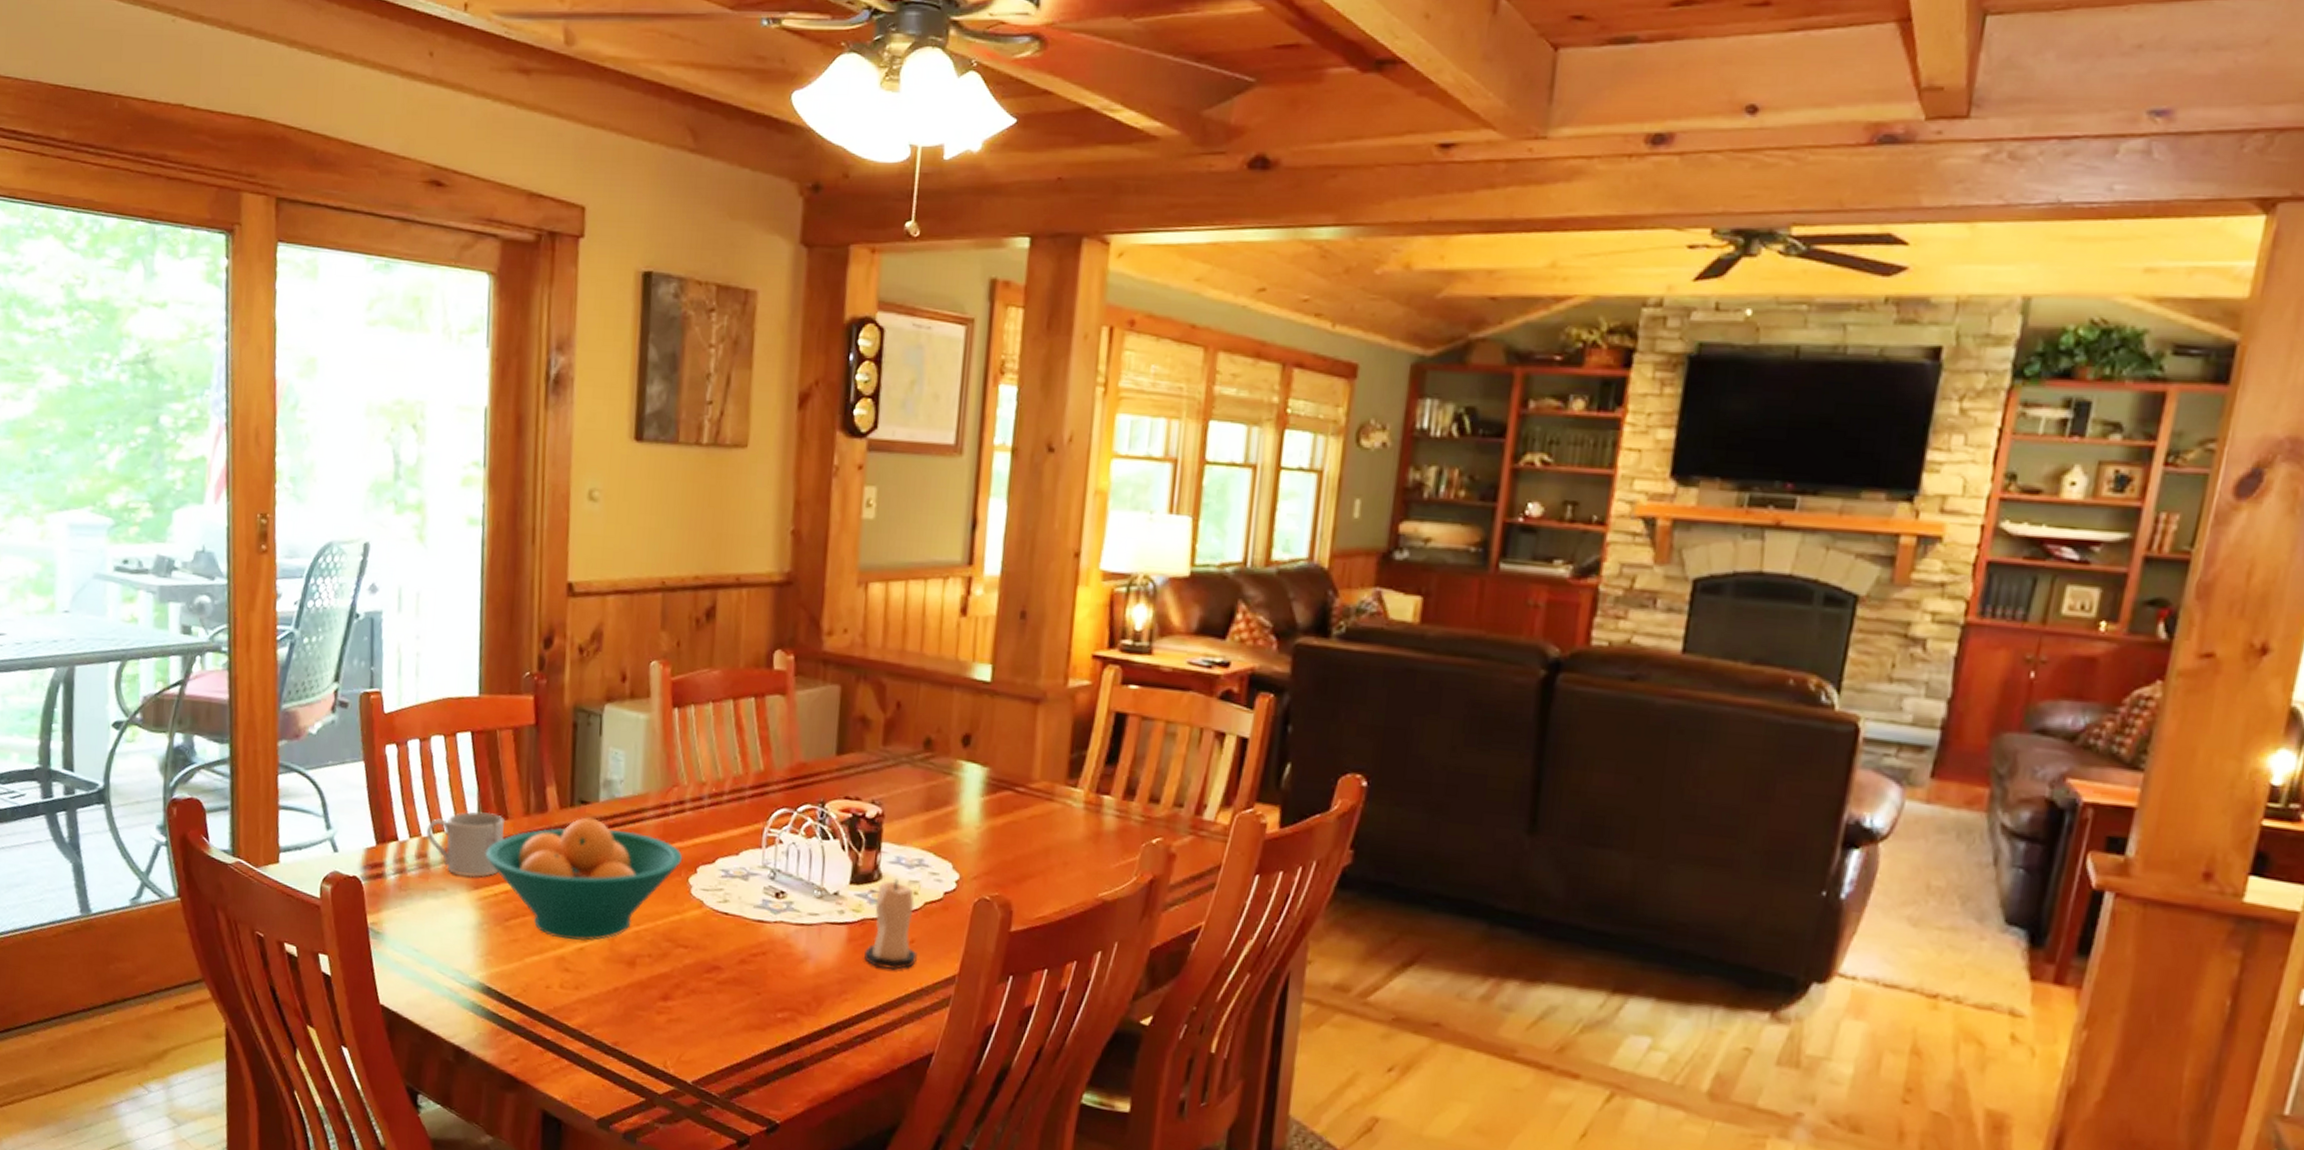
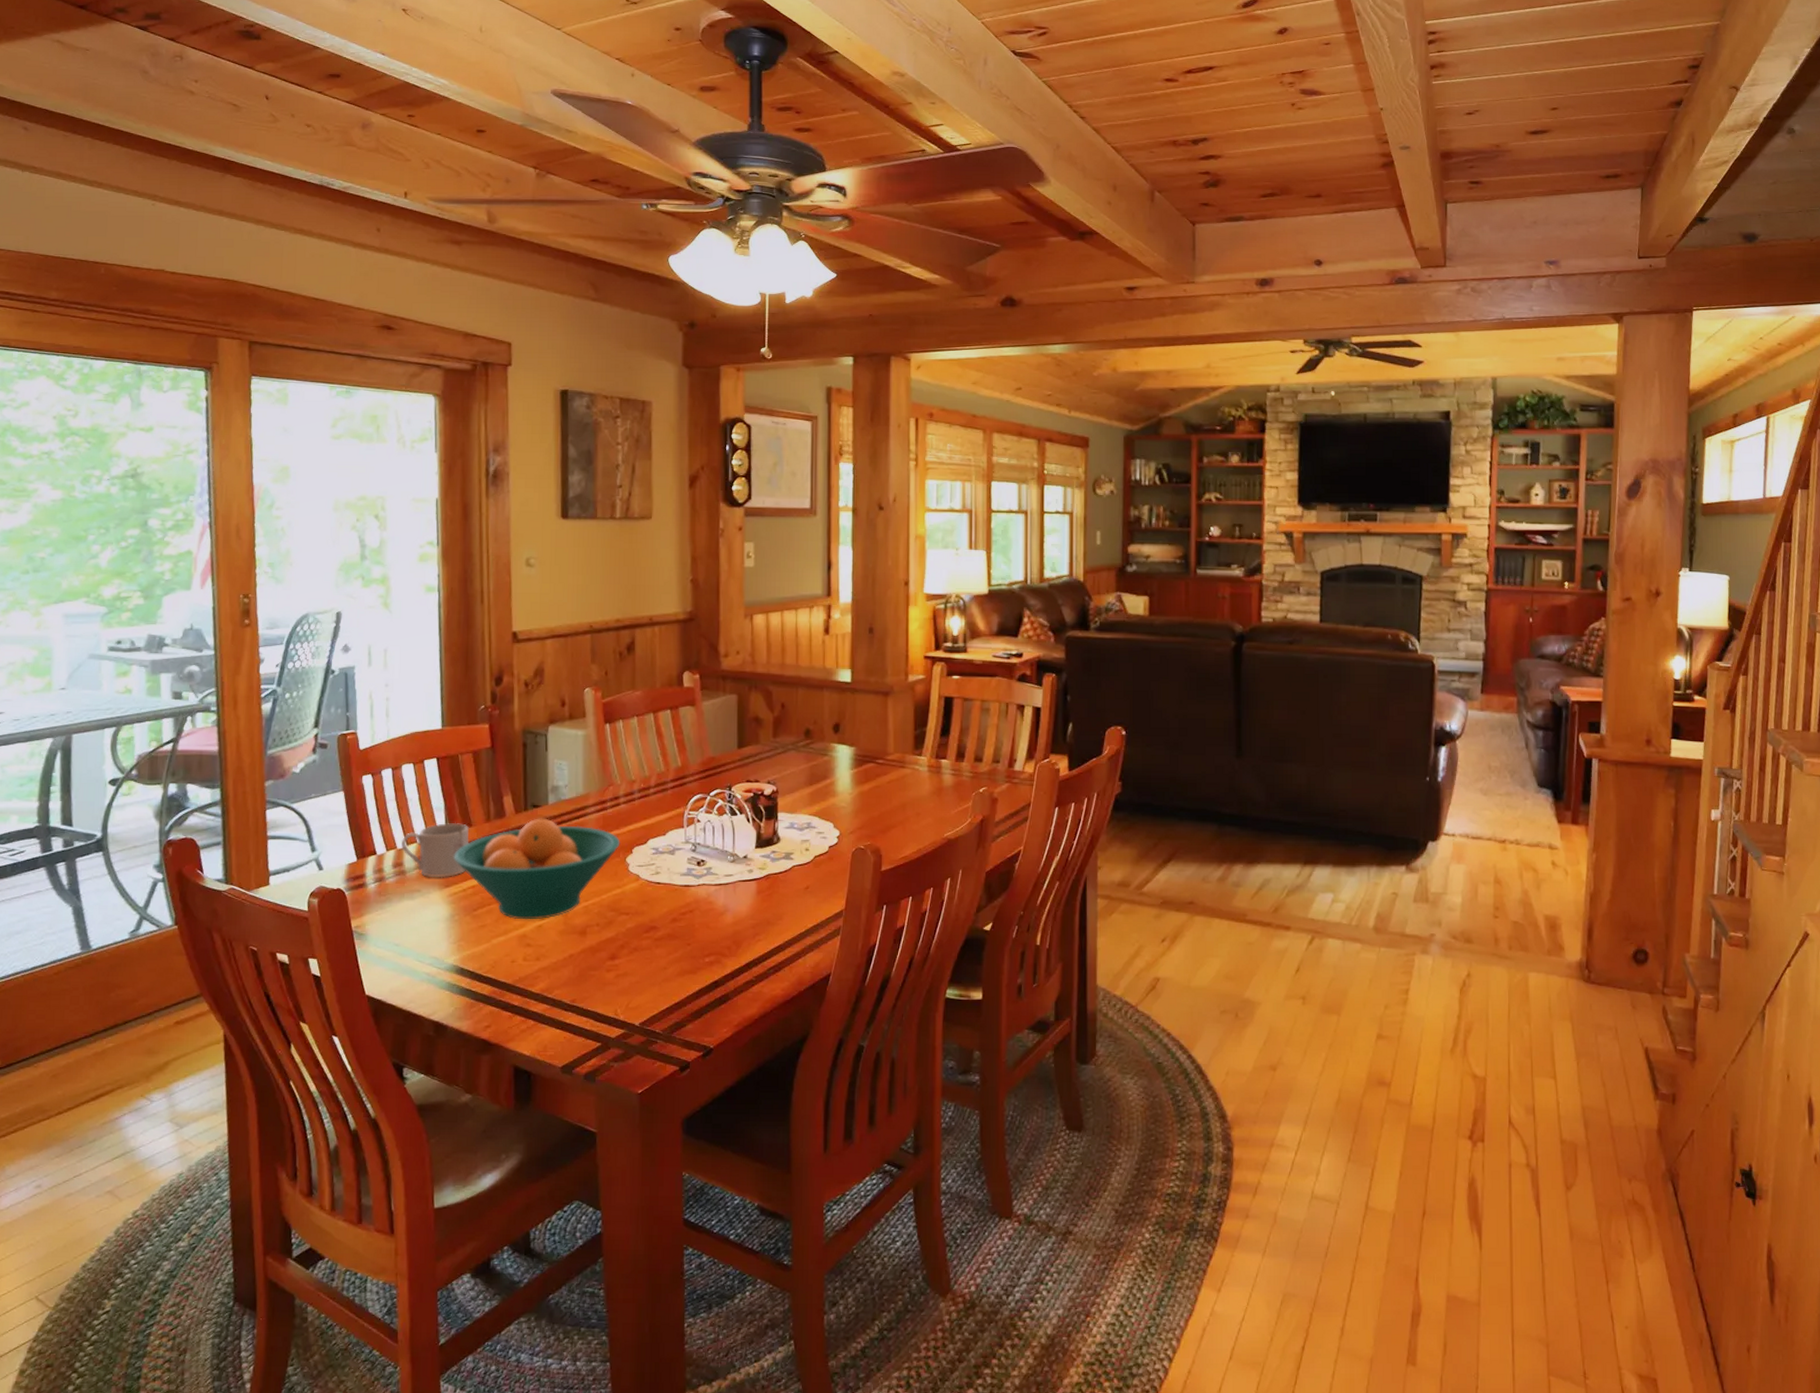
candle: present [863,878,917,971] -> none [770,840,812,912]

